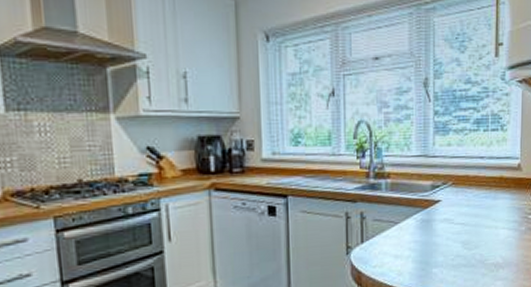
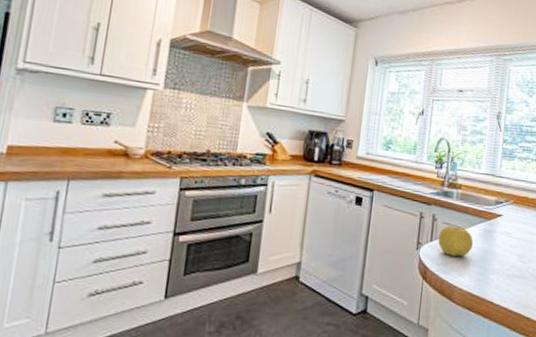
fruit: none [369,221,410,256] -> present [438,225,473,257]

